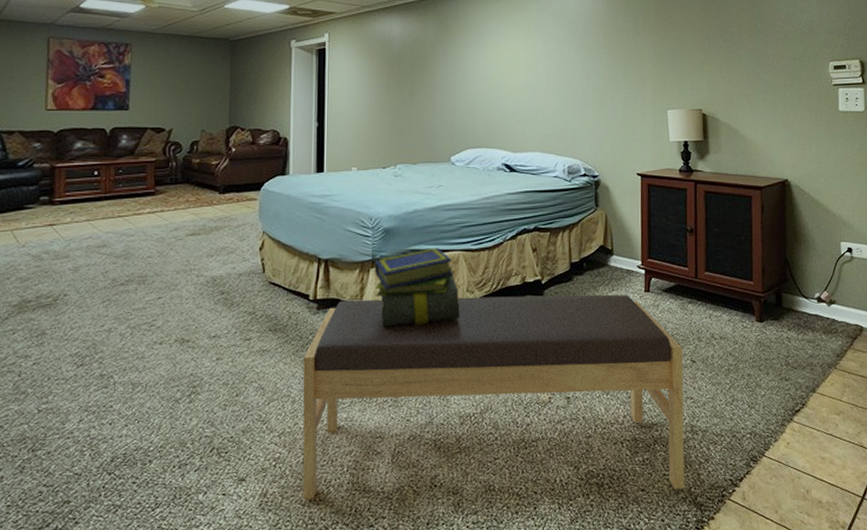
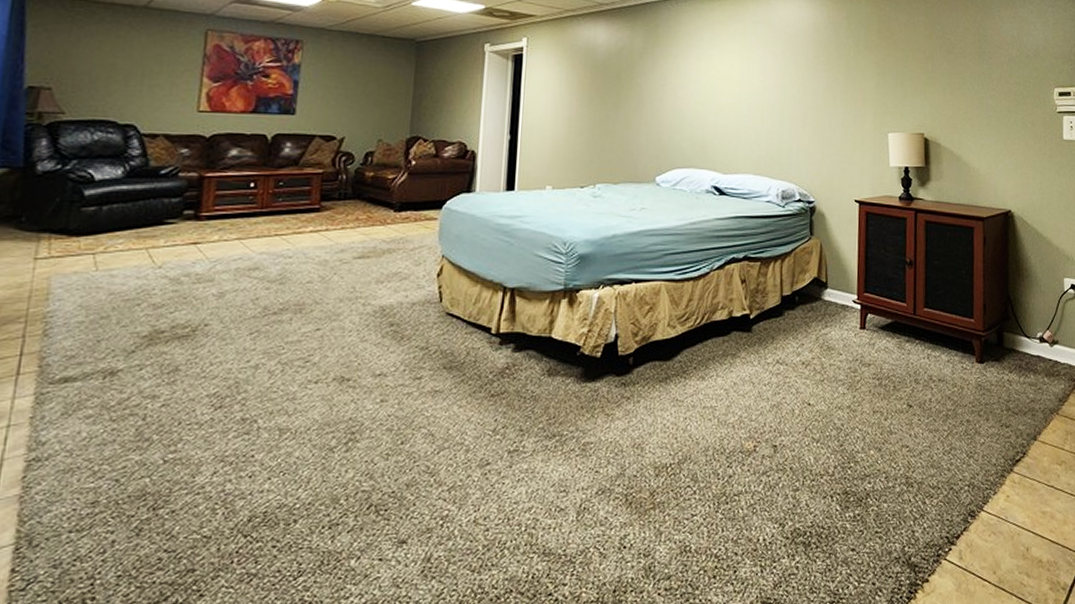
bench: present [302,294,685,499] -> none [472,331,899,564]
stack of books: present [374,248,460,327] -> none [565,277,660,365]

